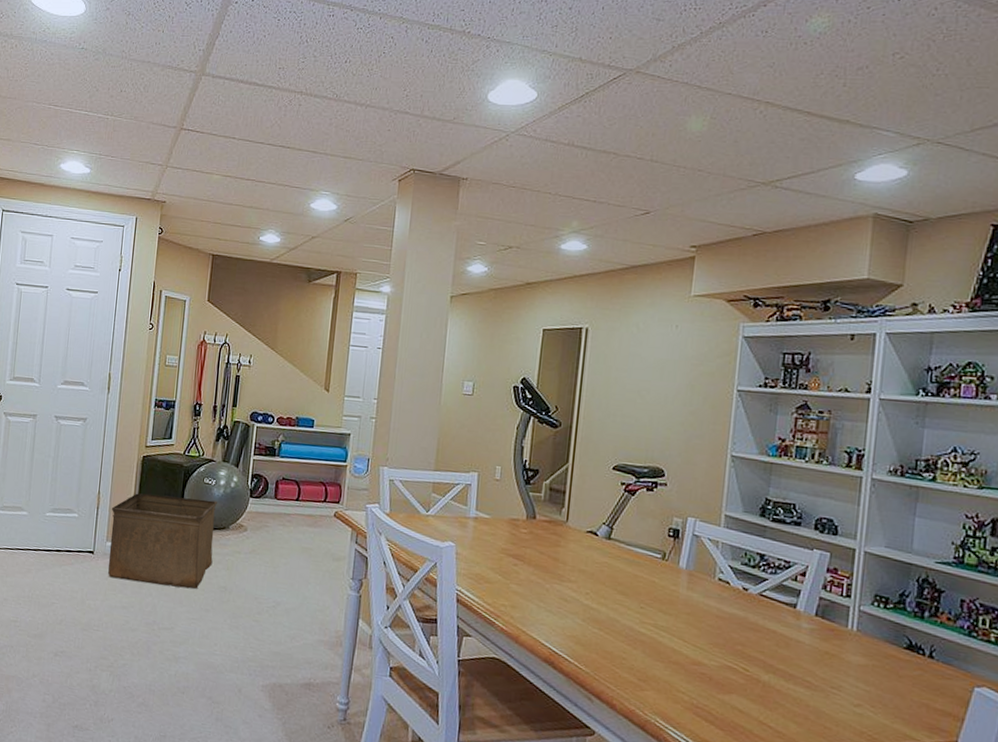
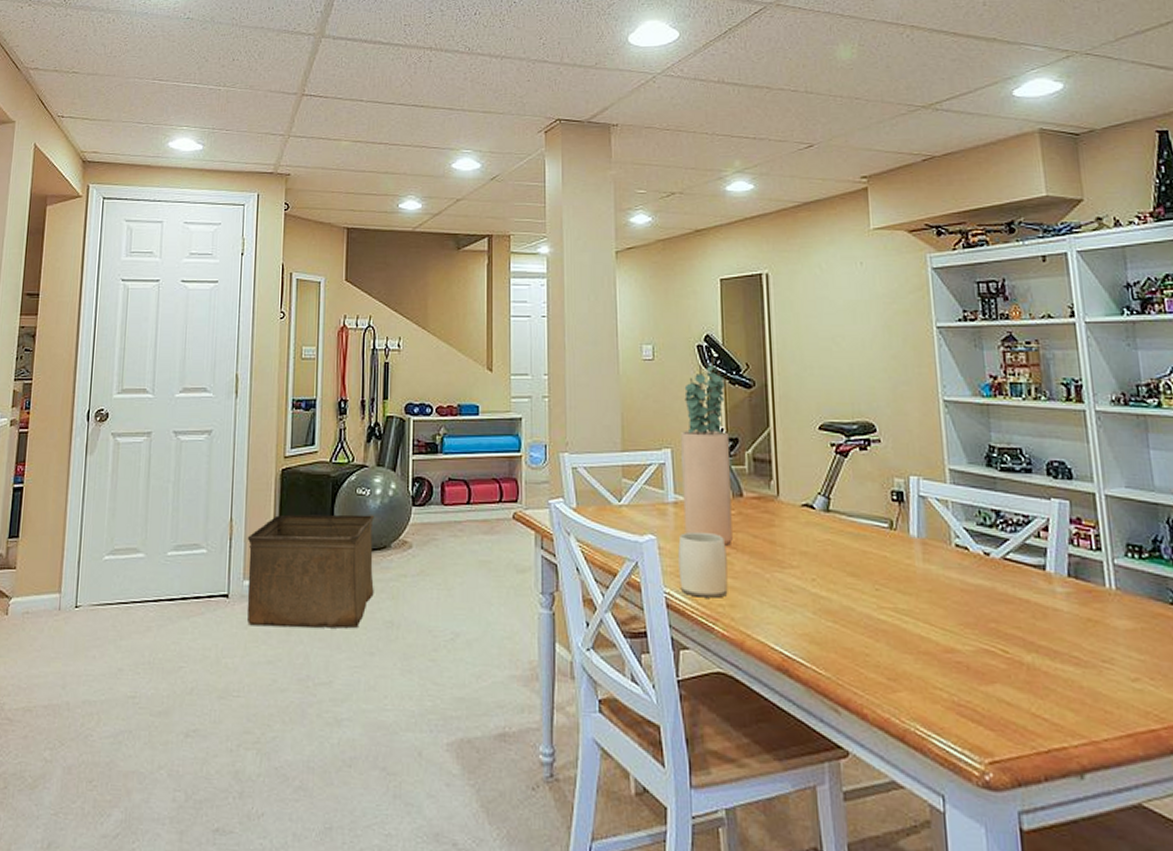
mug: none [470,543,515,599] -> present [678,531,728,598]
vase: none [480,397,535,558] -> present [681,356,733,546]

